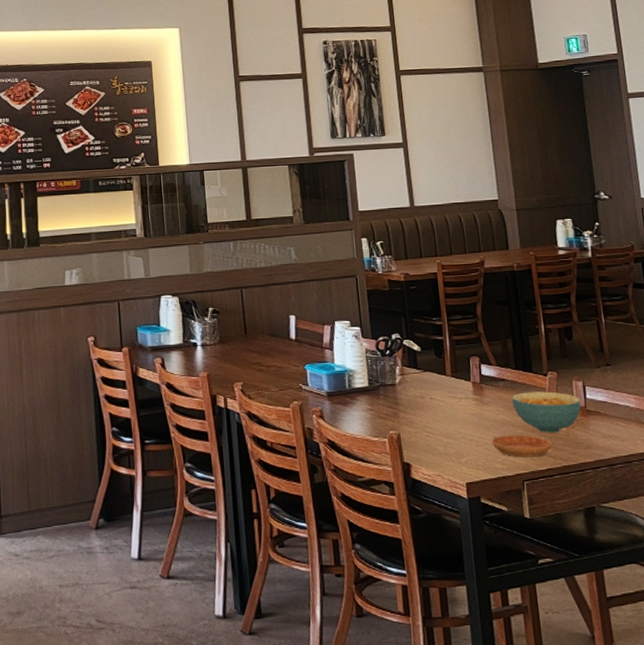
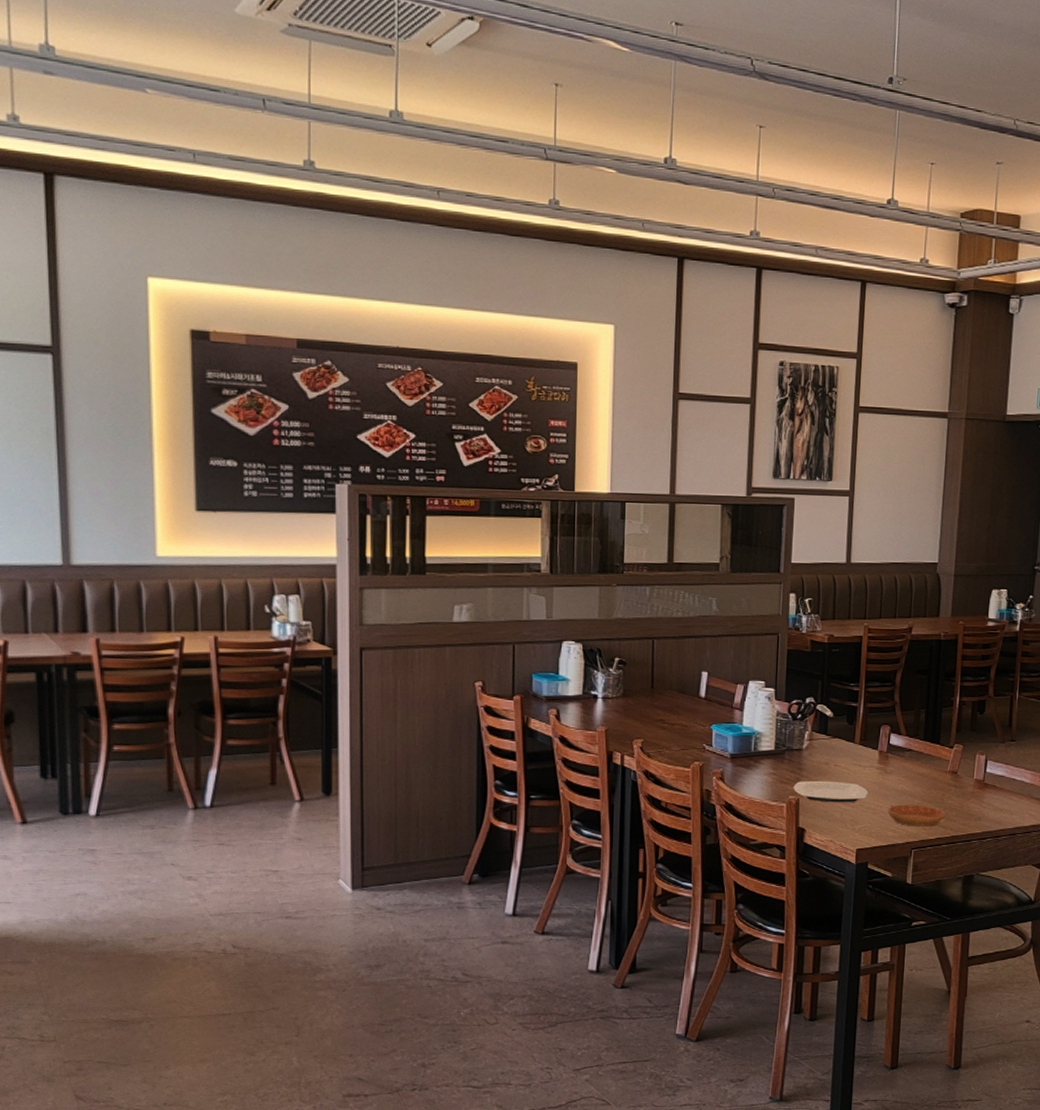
plate: none [392,414,468,436] -> present [793,780,868,803]
cereal bowl: present [511,391,581,433] -> none [914,763,981,804]

